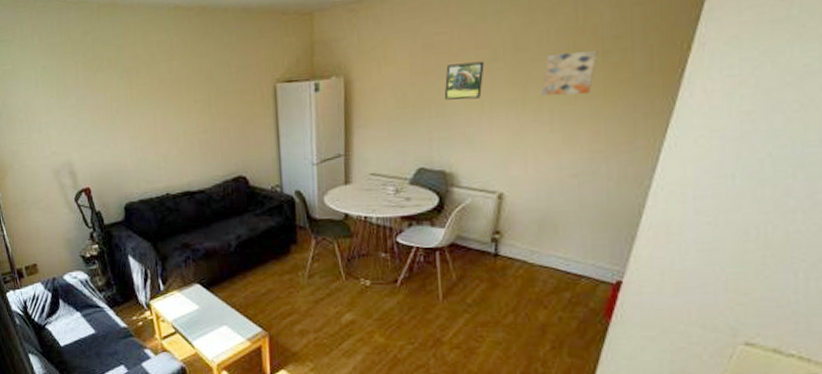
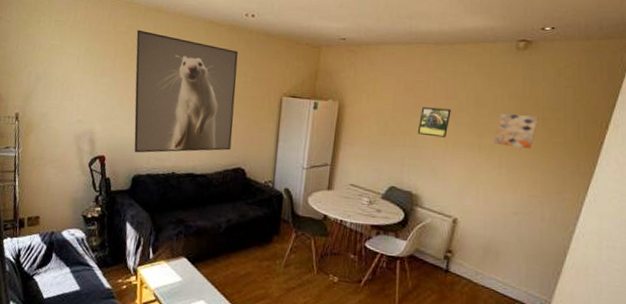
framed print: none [93,33,227,179] -> present [134,29,238,153]

